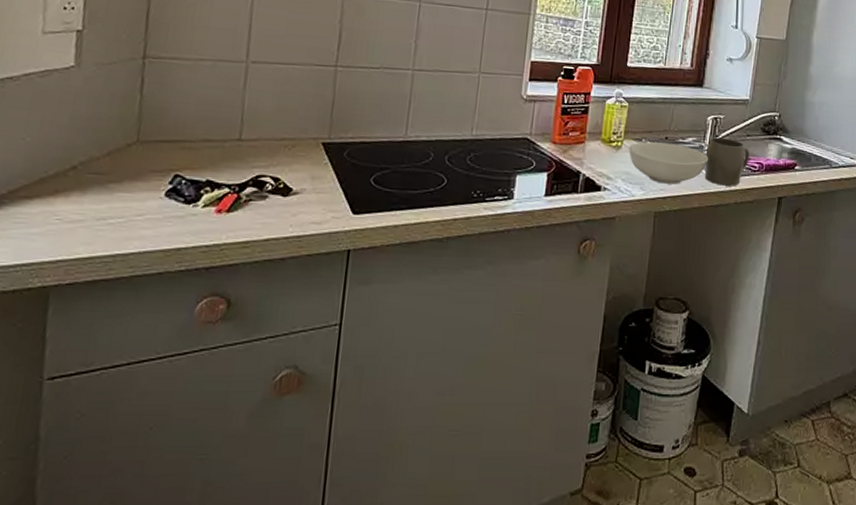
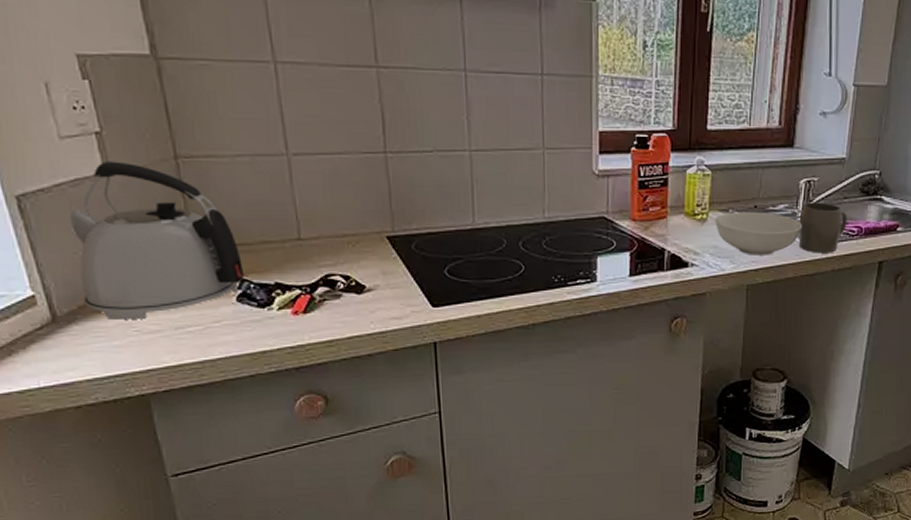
kettle: none [15,56,181,208] -> present [68,161,245,320]

